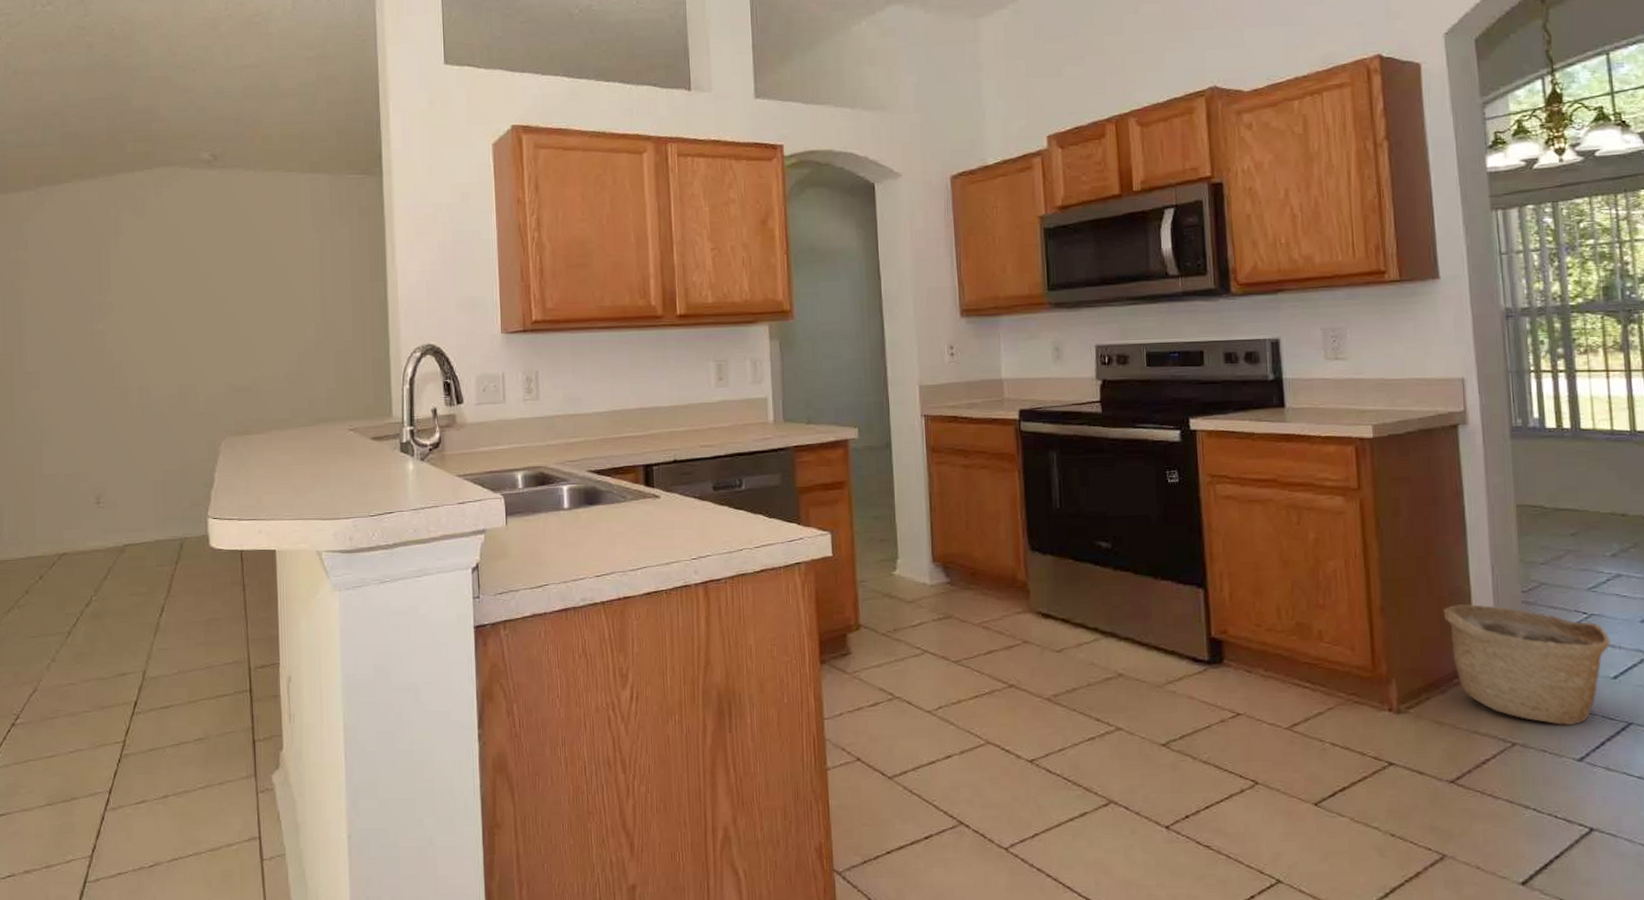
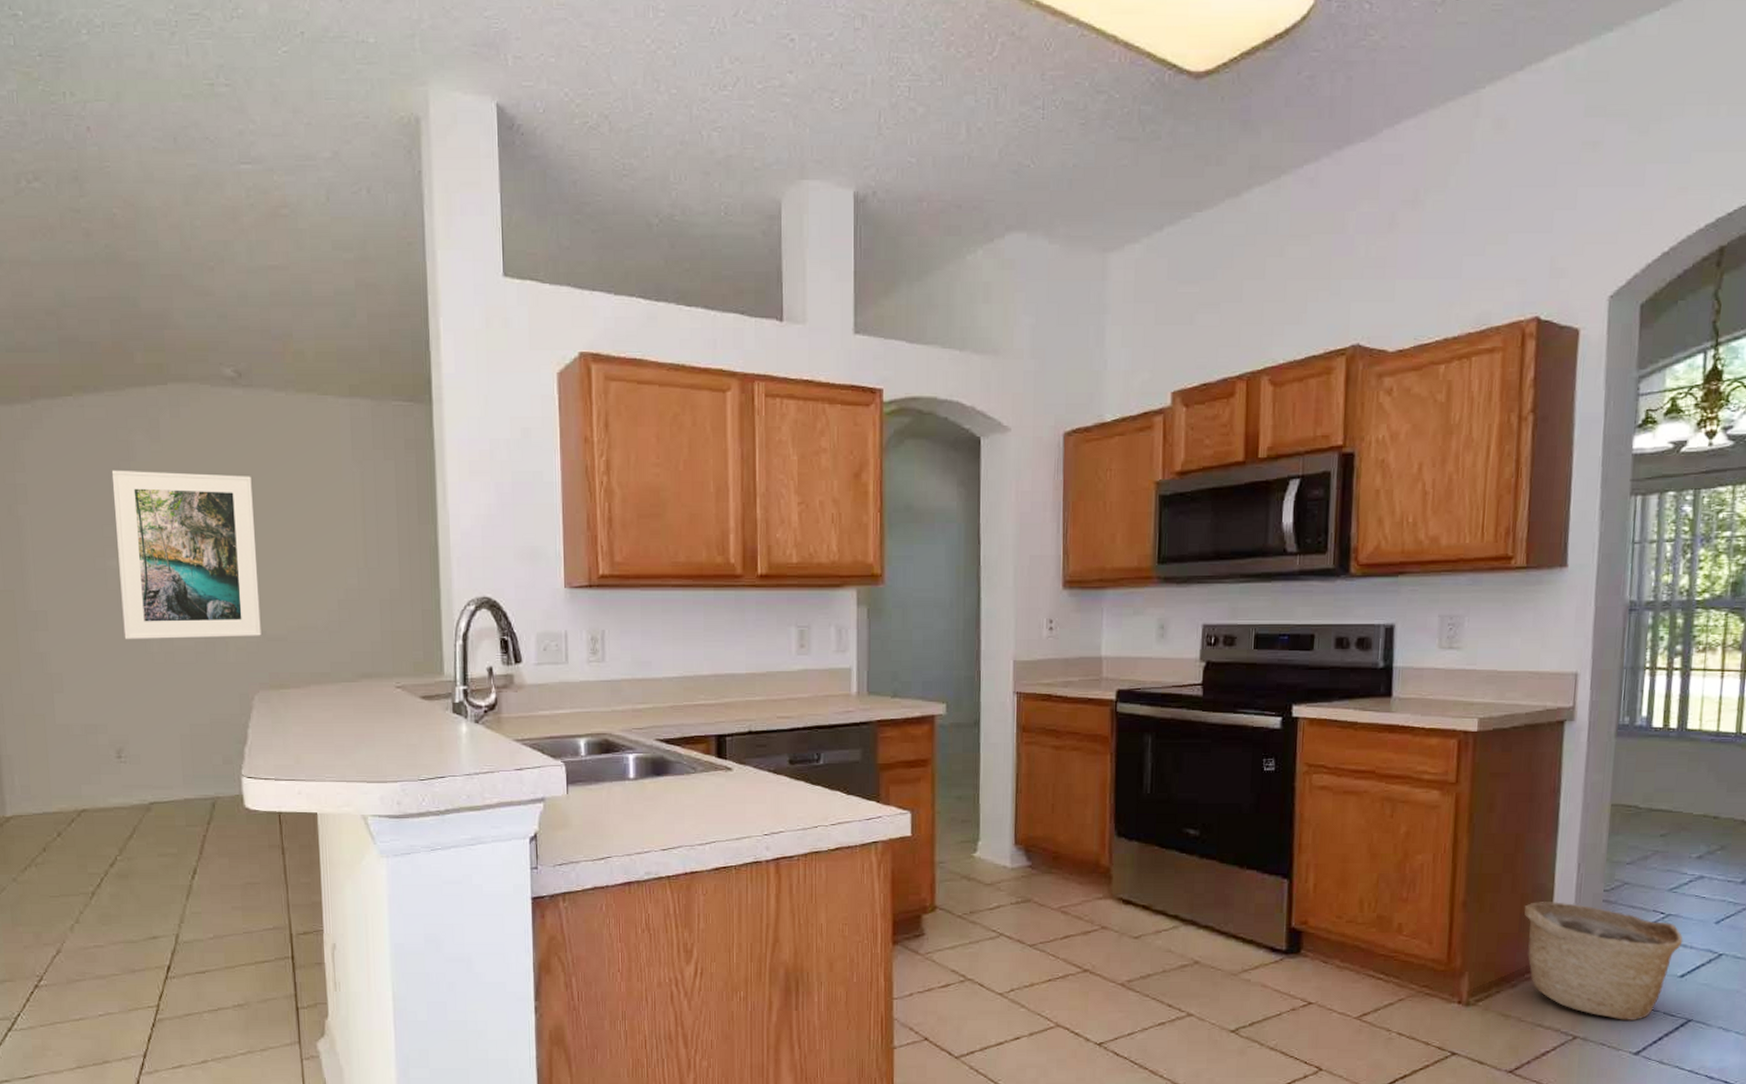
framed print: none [102,244,229,394] -> present [111,470,261,639]

